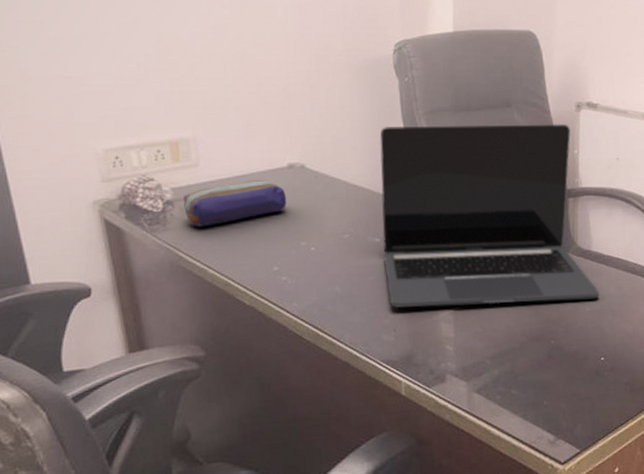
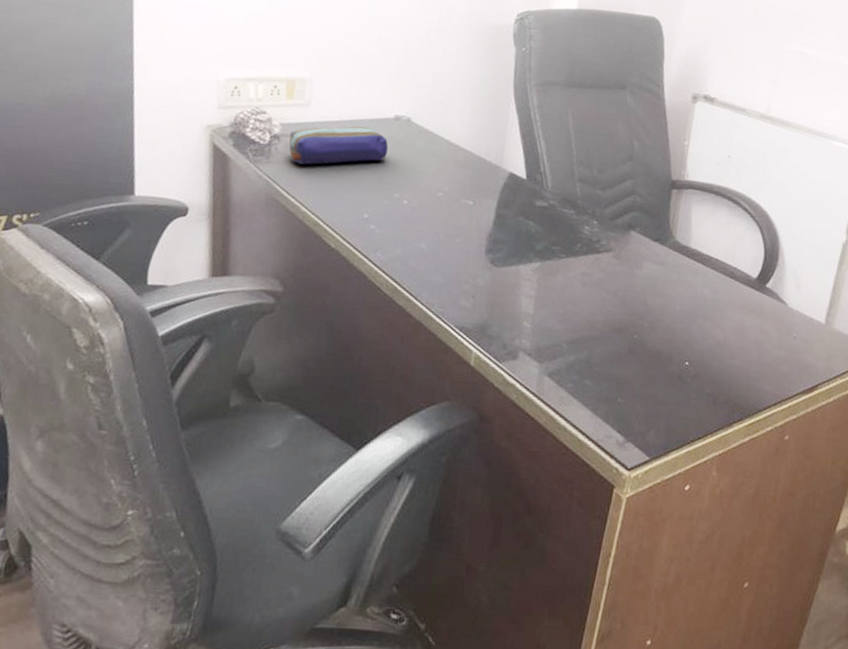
laptop: present [379,124,600,309] -> none [473,92,693,298]

